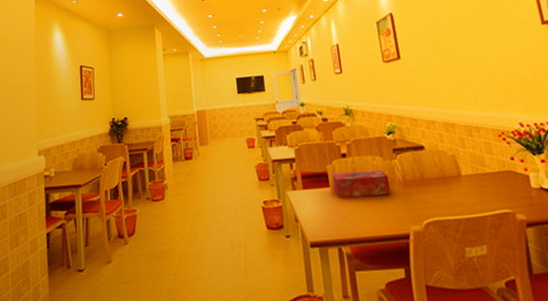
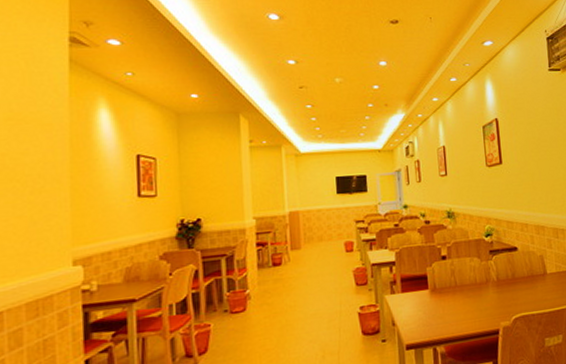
tissue box: present [332,169,392,198] -> none [432,270,486,300]

